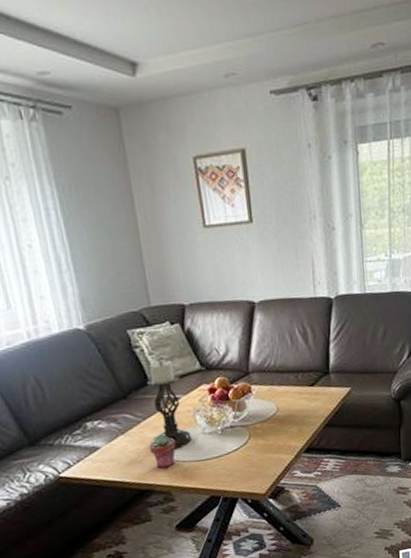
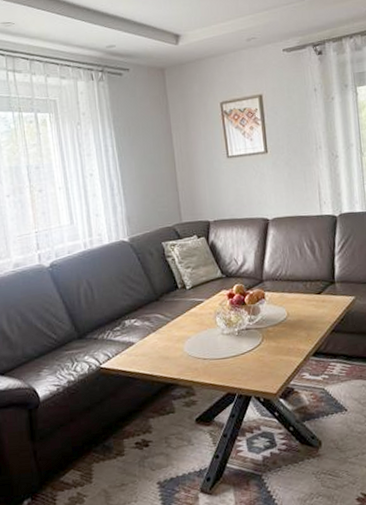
candle holder: present [147,359,192,450] -> none [176,267,212,348]
potted succulent: present [149,434,176,468] -> none [175,333,198,364]

